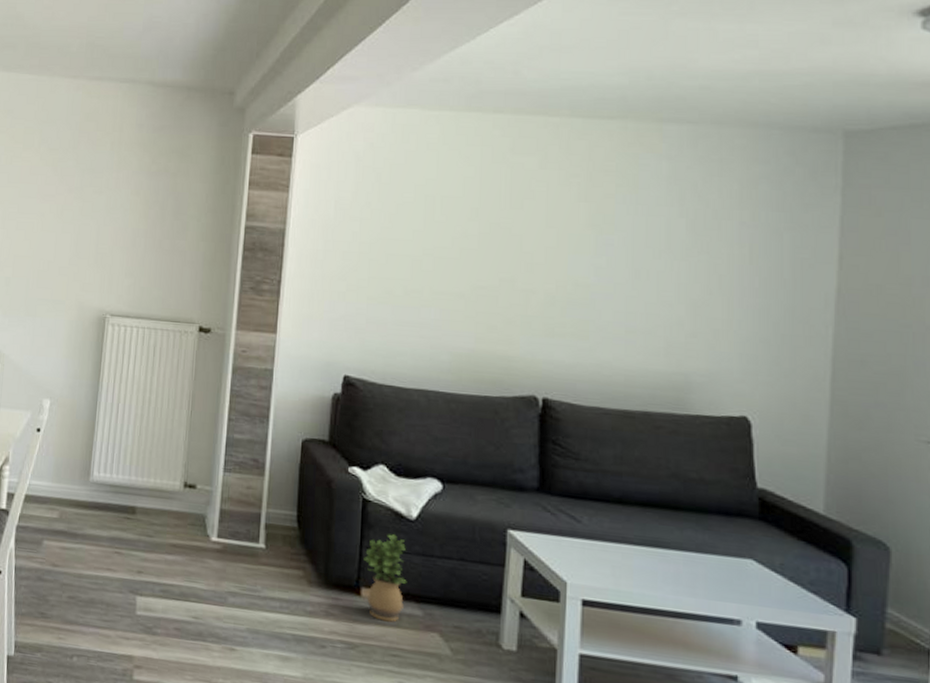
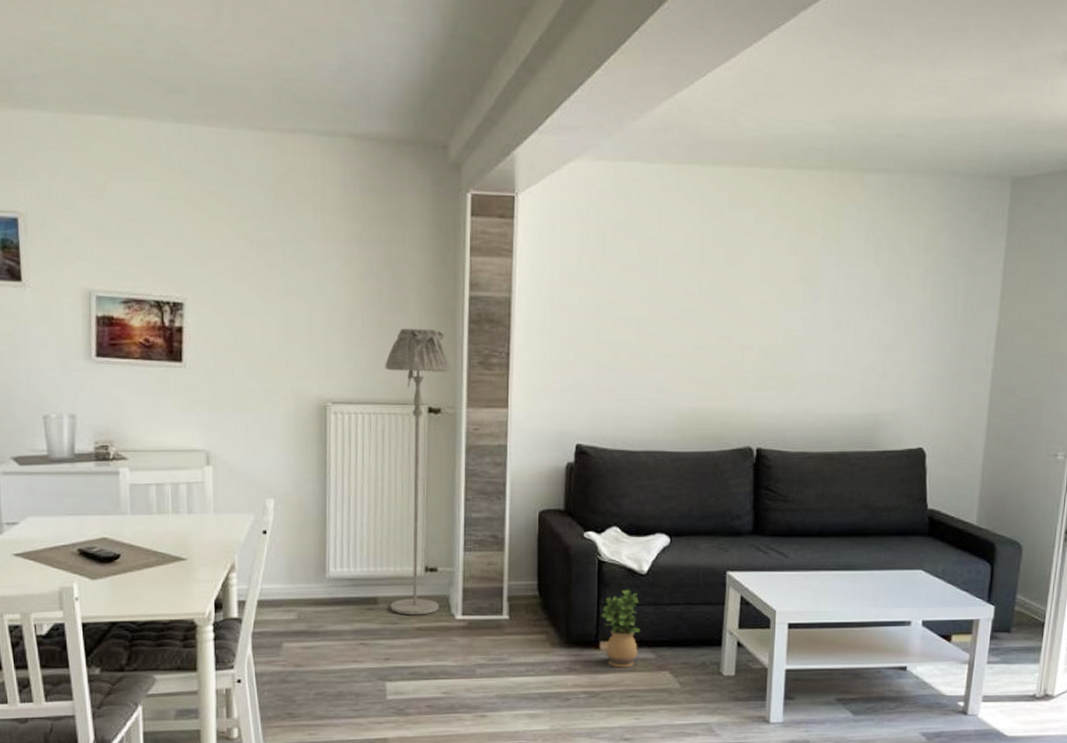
floor lamp: none [147,251,223,532] -> present [385,328,451,615]

